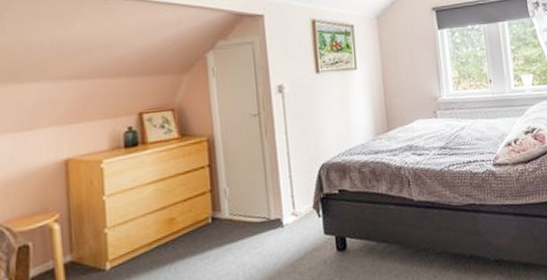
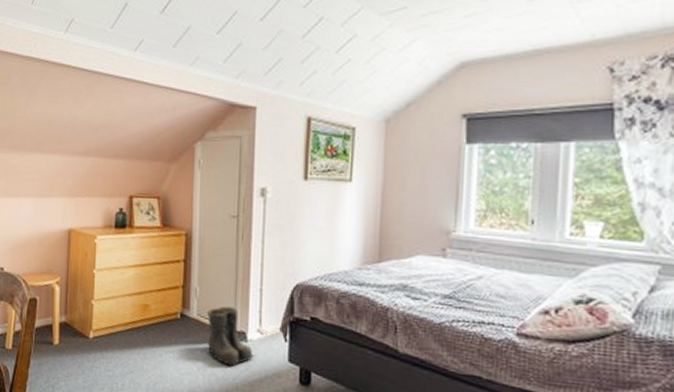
boots: none [240,198,293,255] -> present [208,306,255,366]

